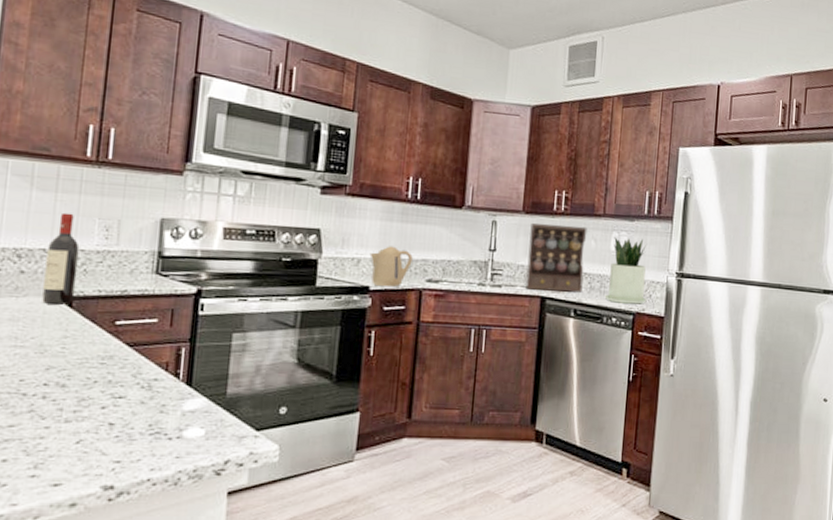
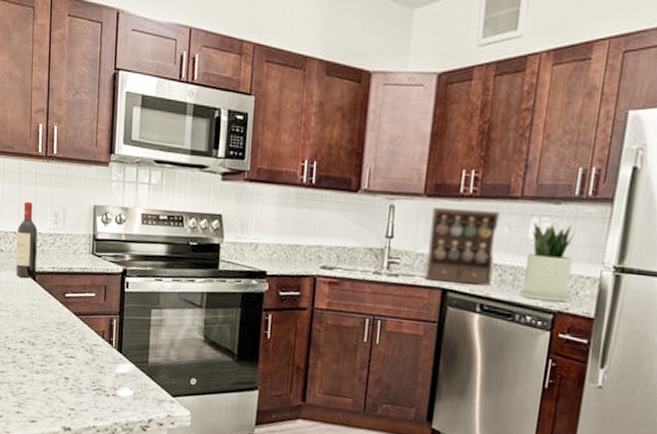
kettle: present [369,246,413,288] -> none [266,231,308,273]

